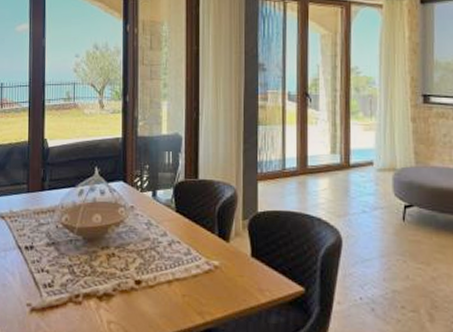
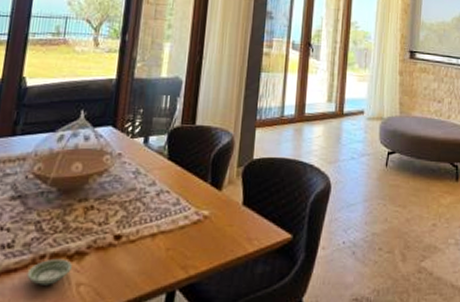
saucer: none [66,298,102,321] -> present [26,258,72,285]

